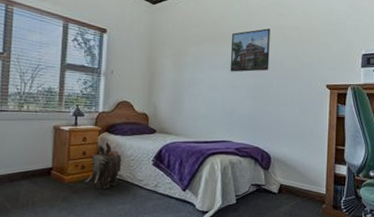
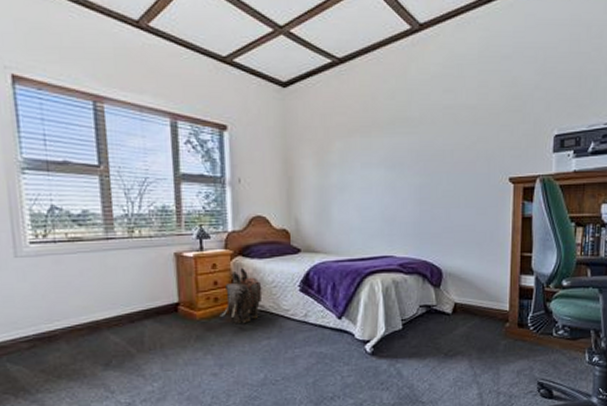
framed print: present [230,28,270,72] -> none [387,110,436,170]

